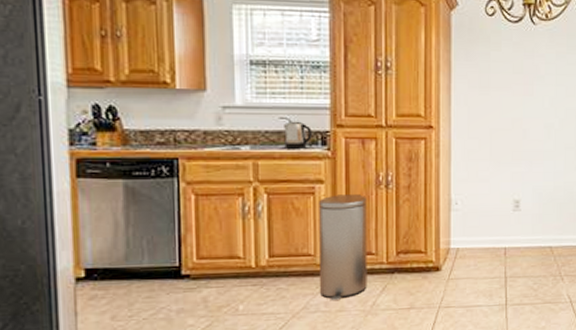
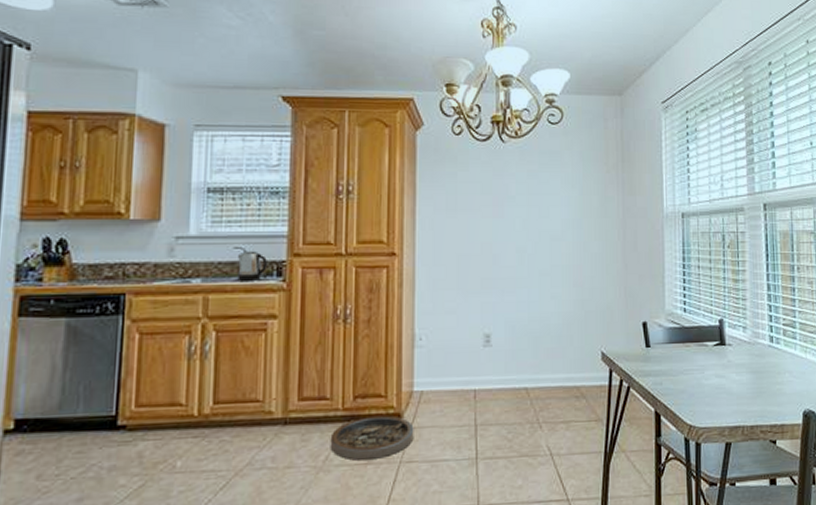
pedal bin: present [319,194,367,301] -> none [267,330,323,456]
pet bowl: none [376,268,451,306] -> present [330,415,414,461]

